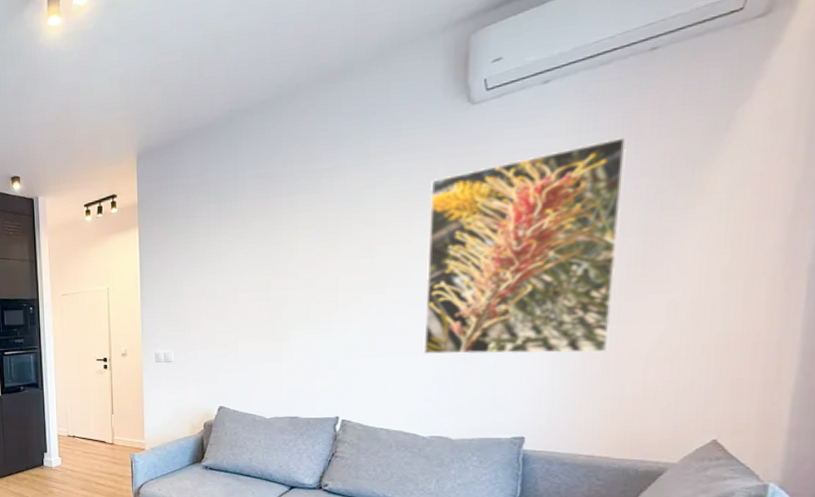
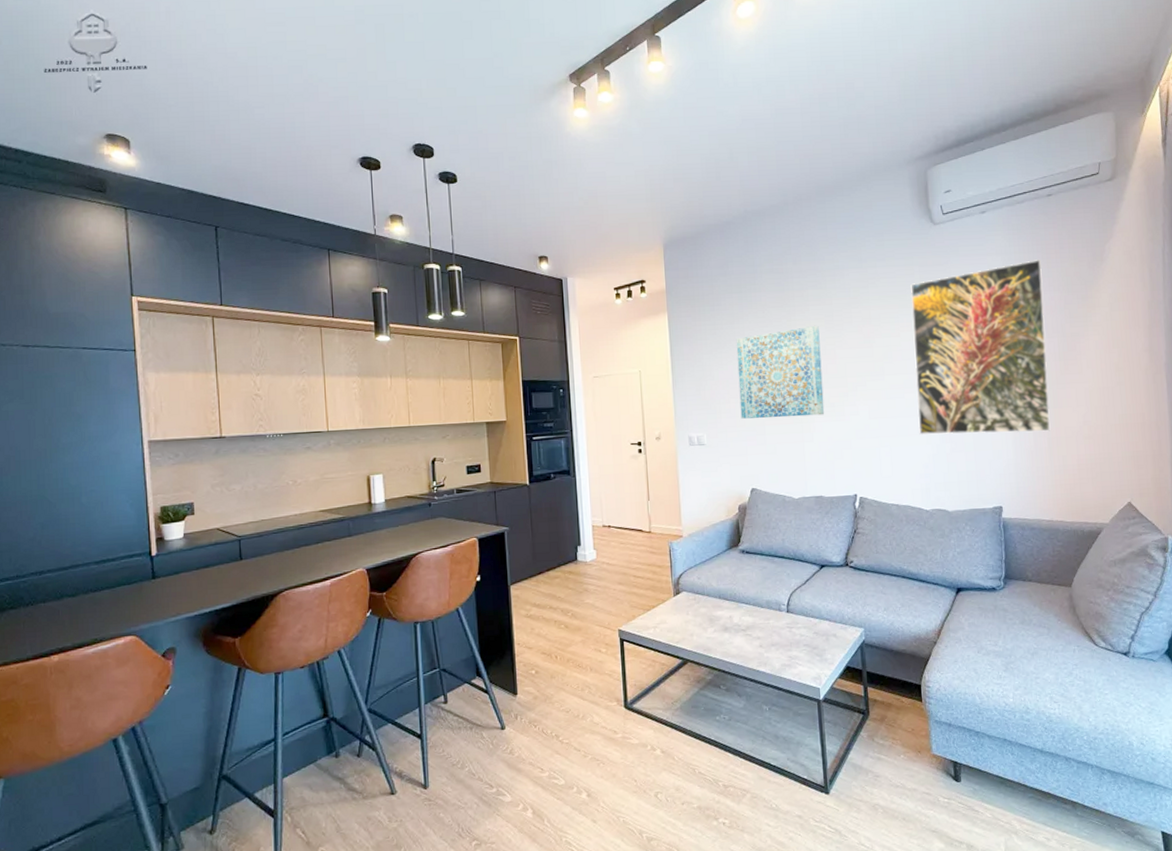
wall art: none [211,235,309,336] -> present [736,326,825,419]

